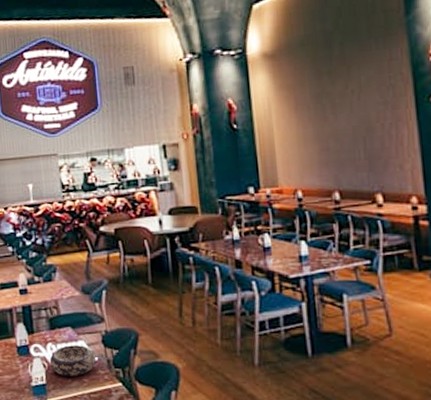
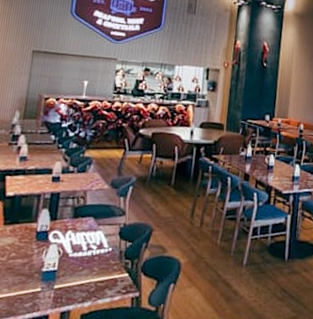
decorative bowl: present [49,345,96,376] -> none [65,234,110,265]

